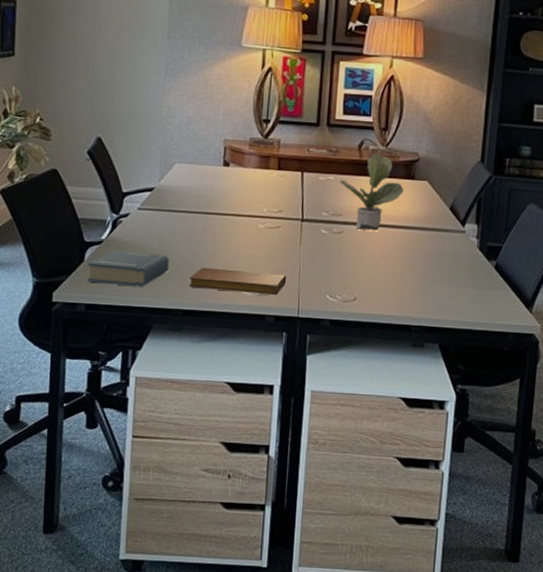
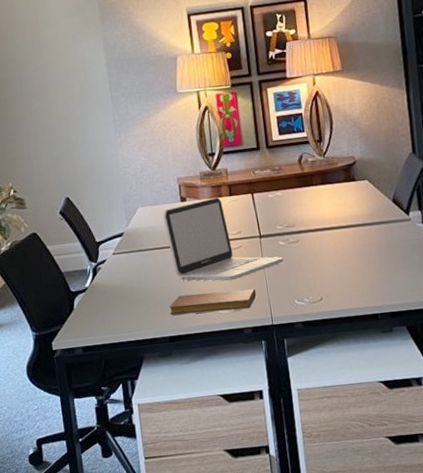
book: present [87,250,169,288] -> none [77,290,149,327]
laptop: none [200,168,323,262] -> present [162,197,284,281]
potted plant: present [339,153,404,232] -> none [287,163,347,237]

